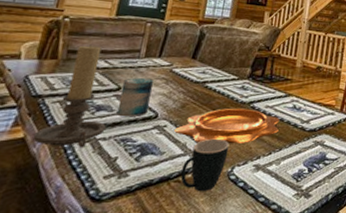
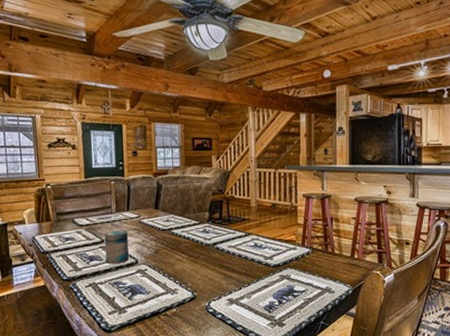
candle holder: present [33,44,106,148] -> none [50,206,100,291]
decorative bowl: present [174,108,280,144] -> none [154,250,244,283]
mug: present [180,138,230,192] -> none [167,278,203,323]

